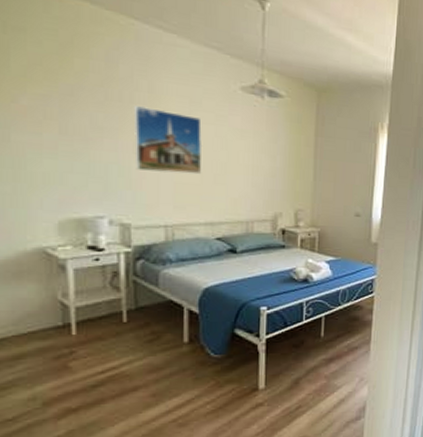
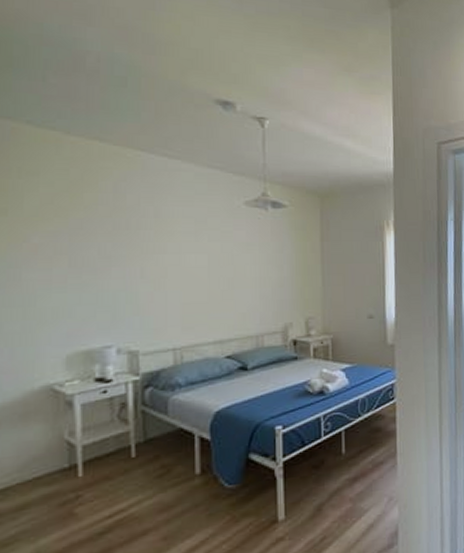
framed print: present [133,105,203,175] -> none [140,230,209,294]

